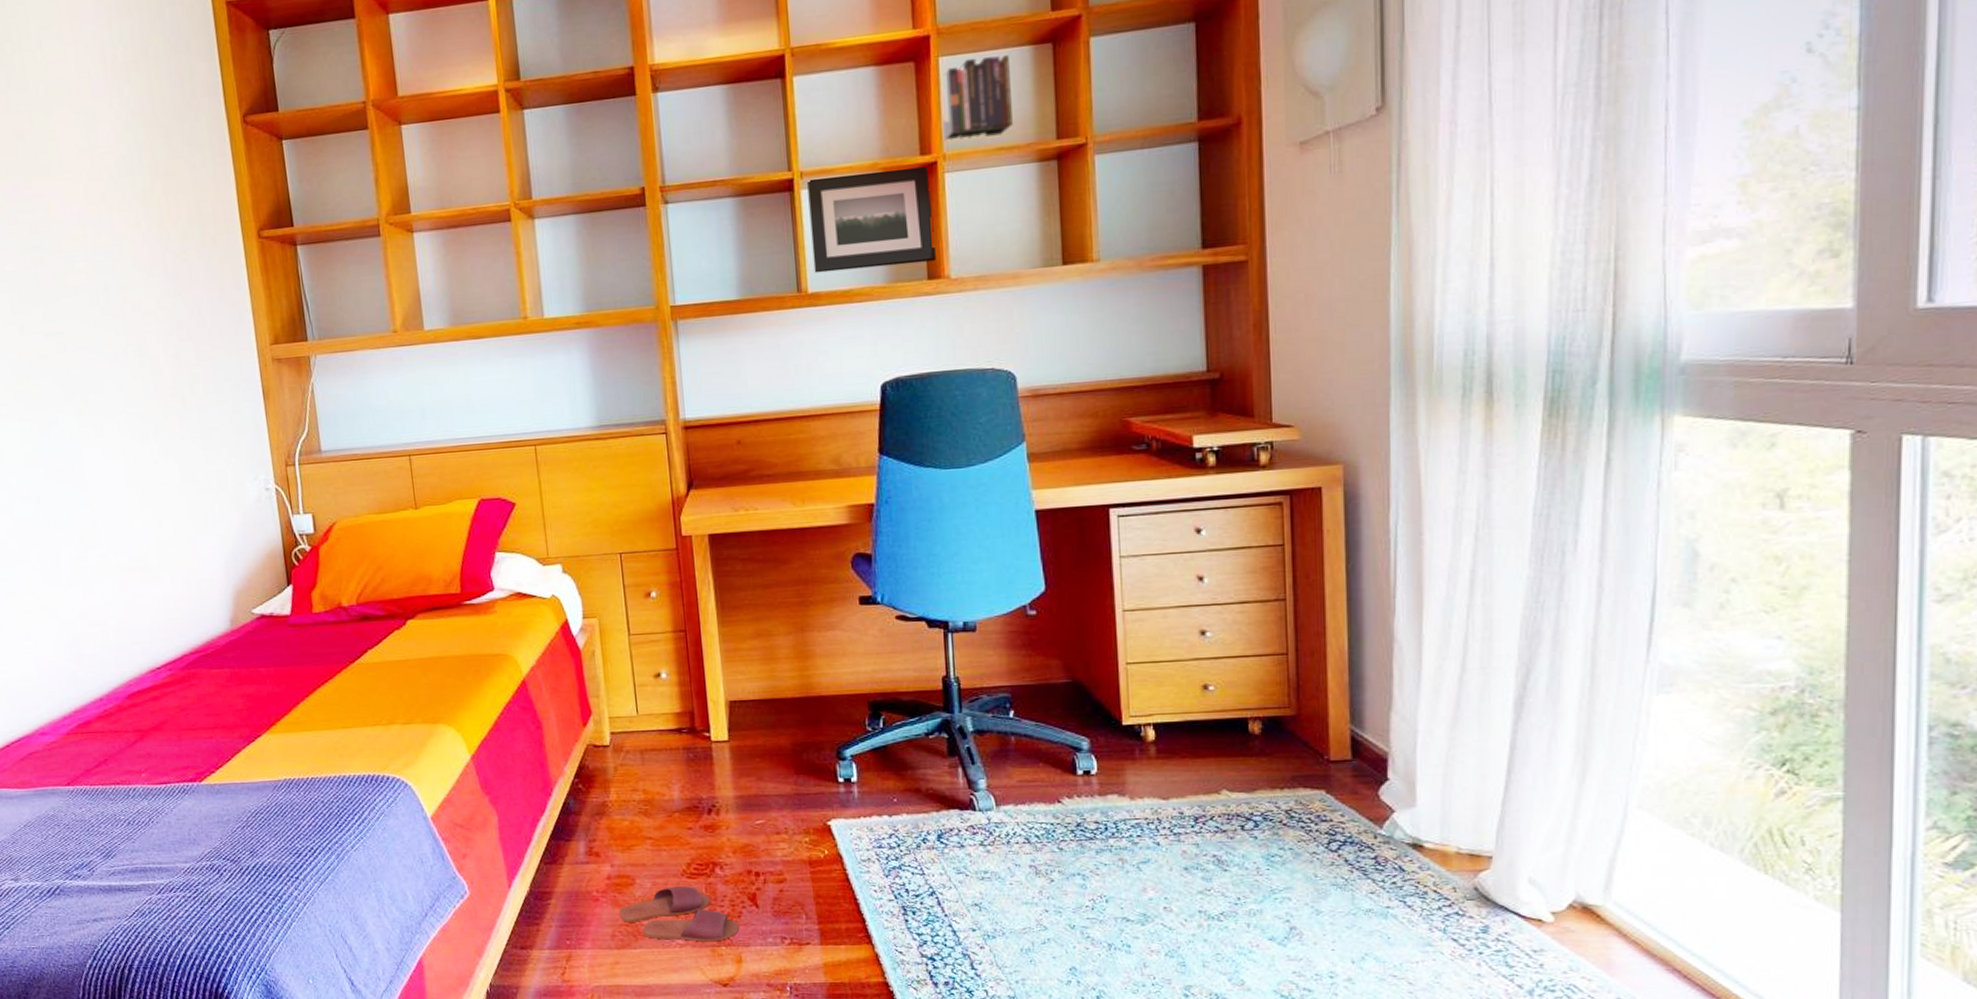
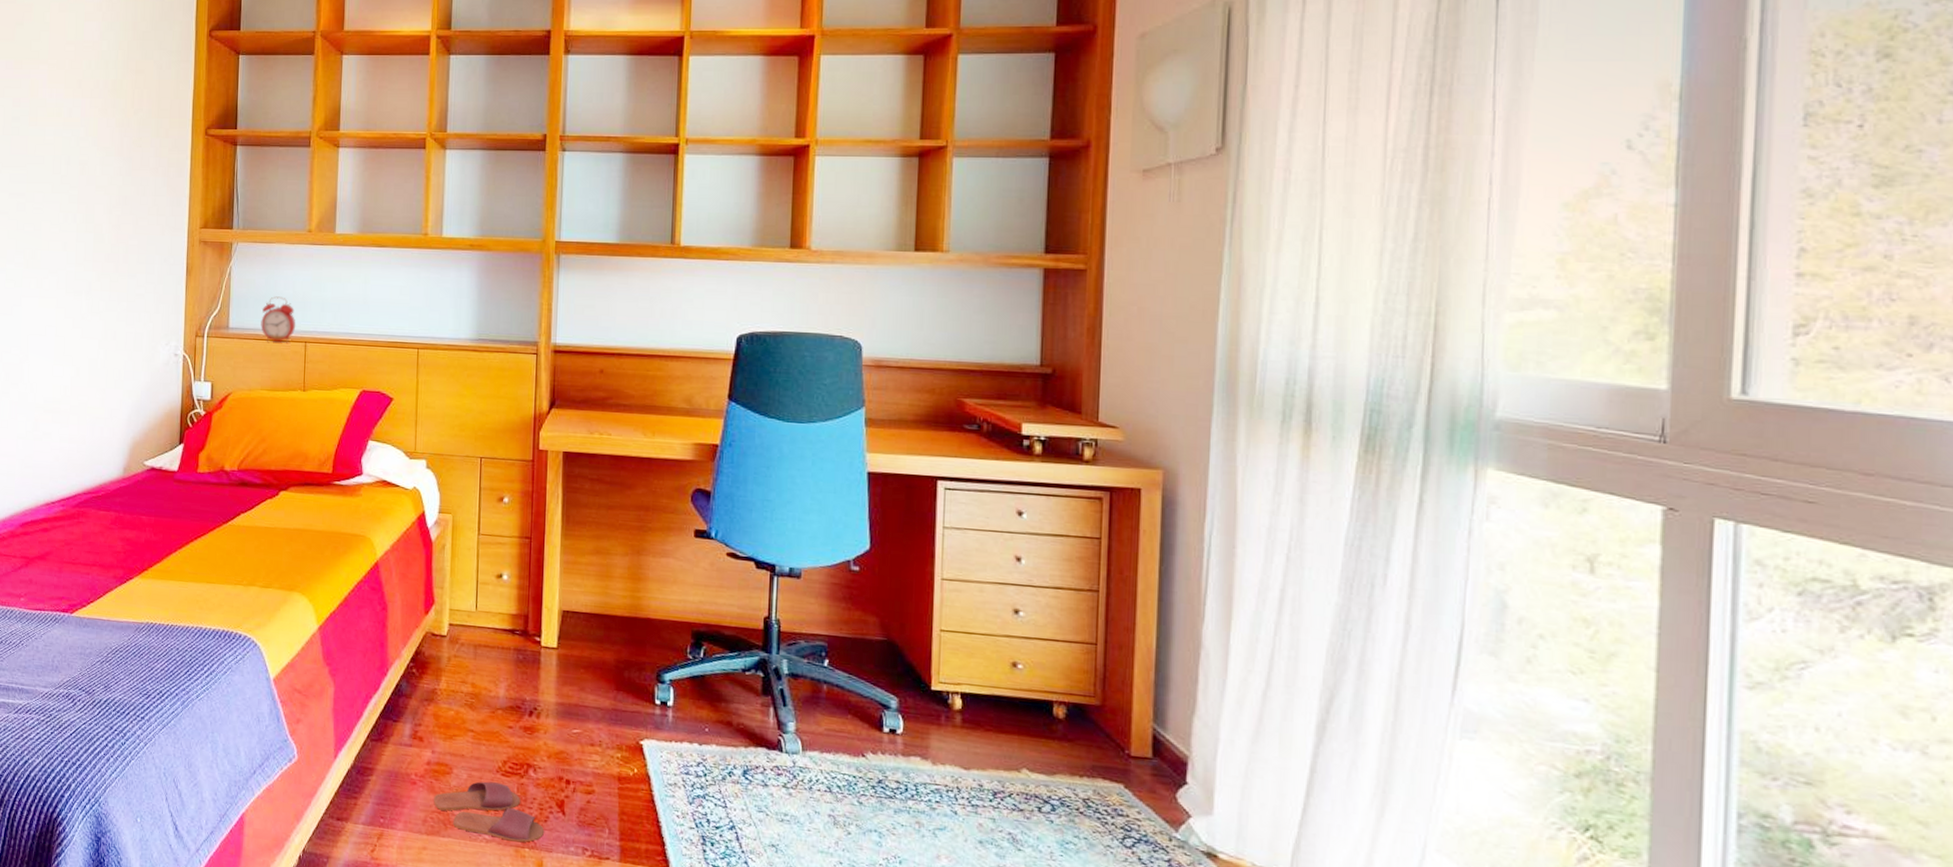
alarm clock: none [355,408,396,460] -> present [261,296,296,342]
picture frame: present [807,167,937,274] -> none [688,147,801,233]
books: present [943,55,1013,141] -> none [818,59,884,129]

